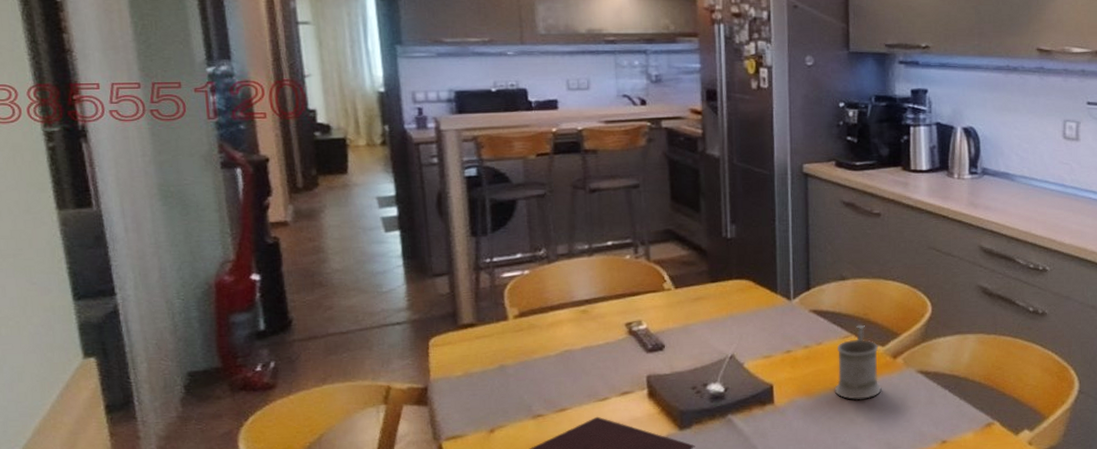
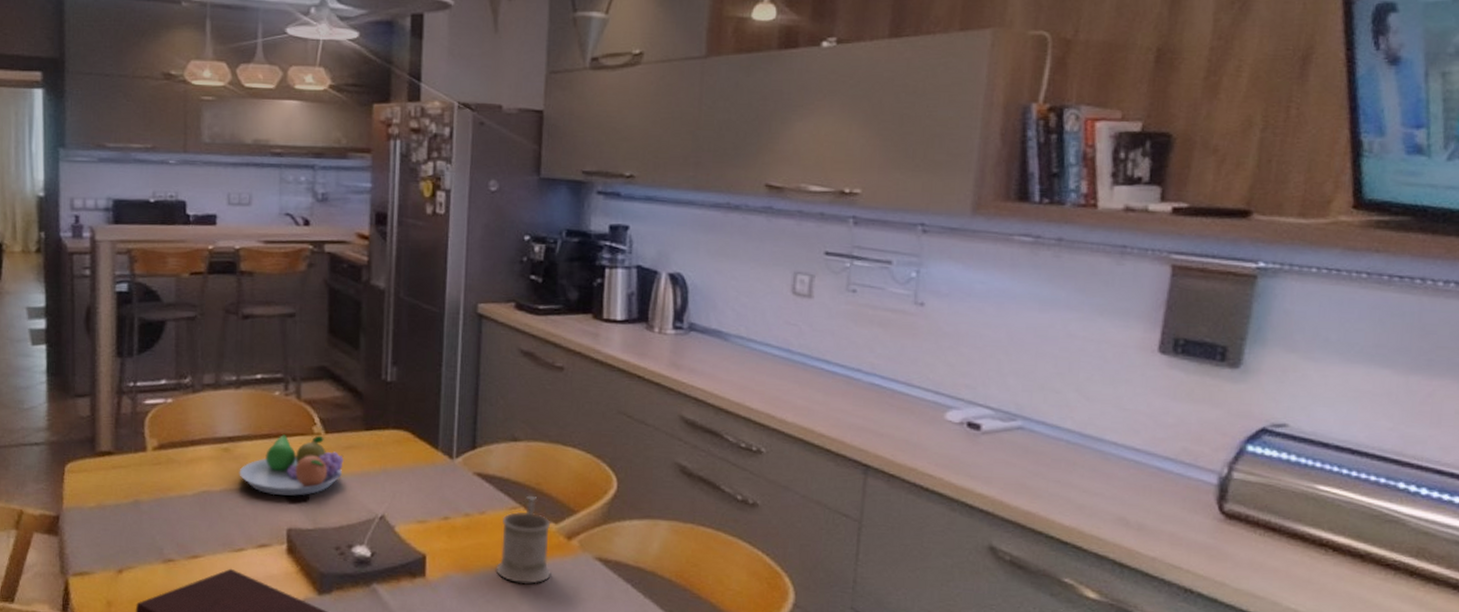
fruit bowl: none [598,291,694,347] -> present [239,434,344,496]

